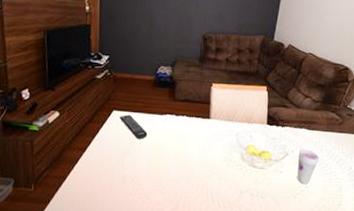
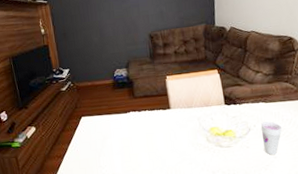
remote control: present [120,114,148,139] -> none [88,118,117,139]

